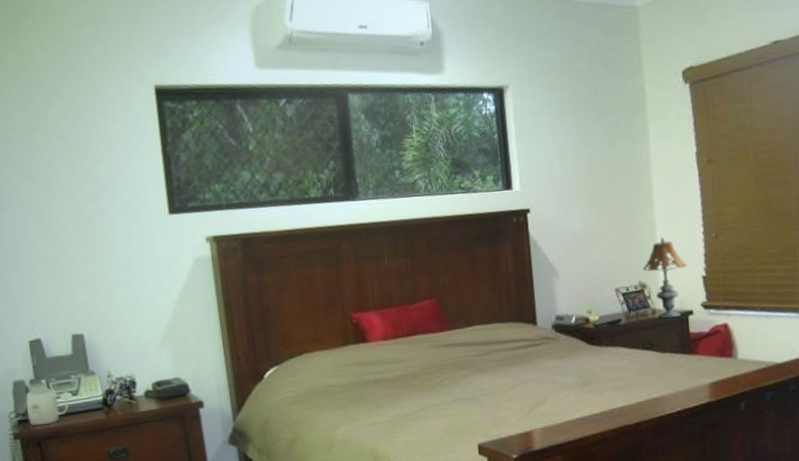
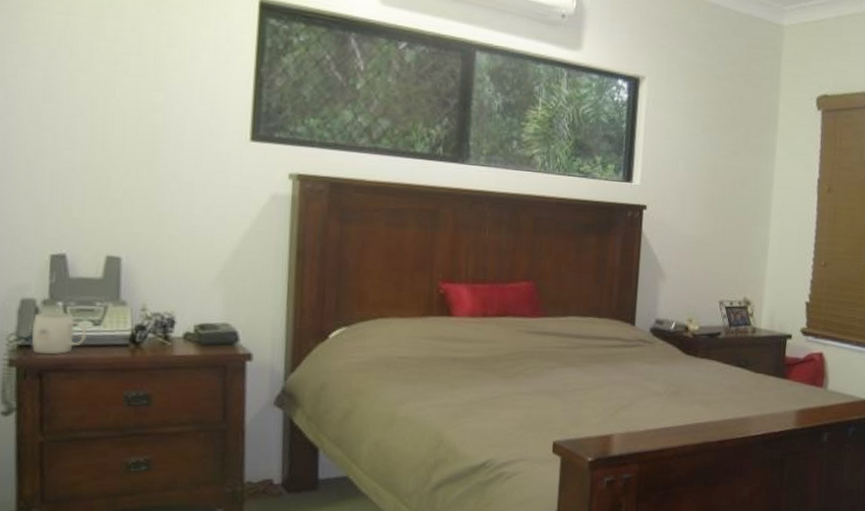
table lamp: present [643,236,687,318] -> none [749,256,793,339]

